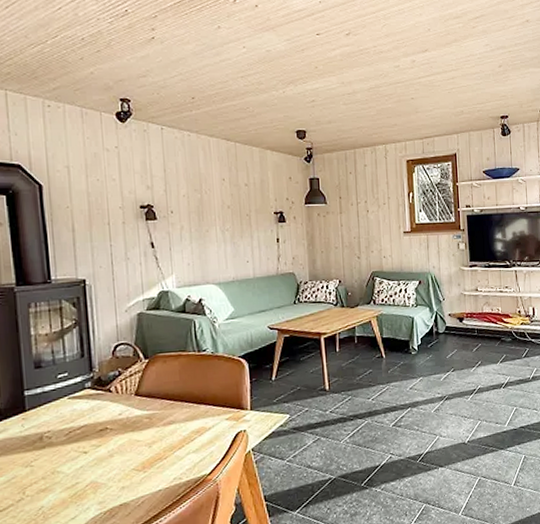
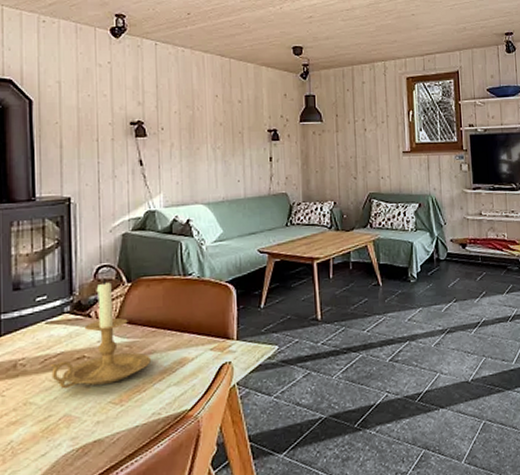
candle holder: none [74,357,171,459] -> present [50,279,152,389]

